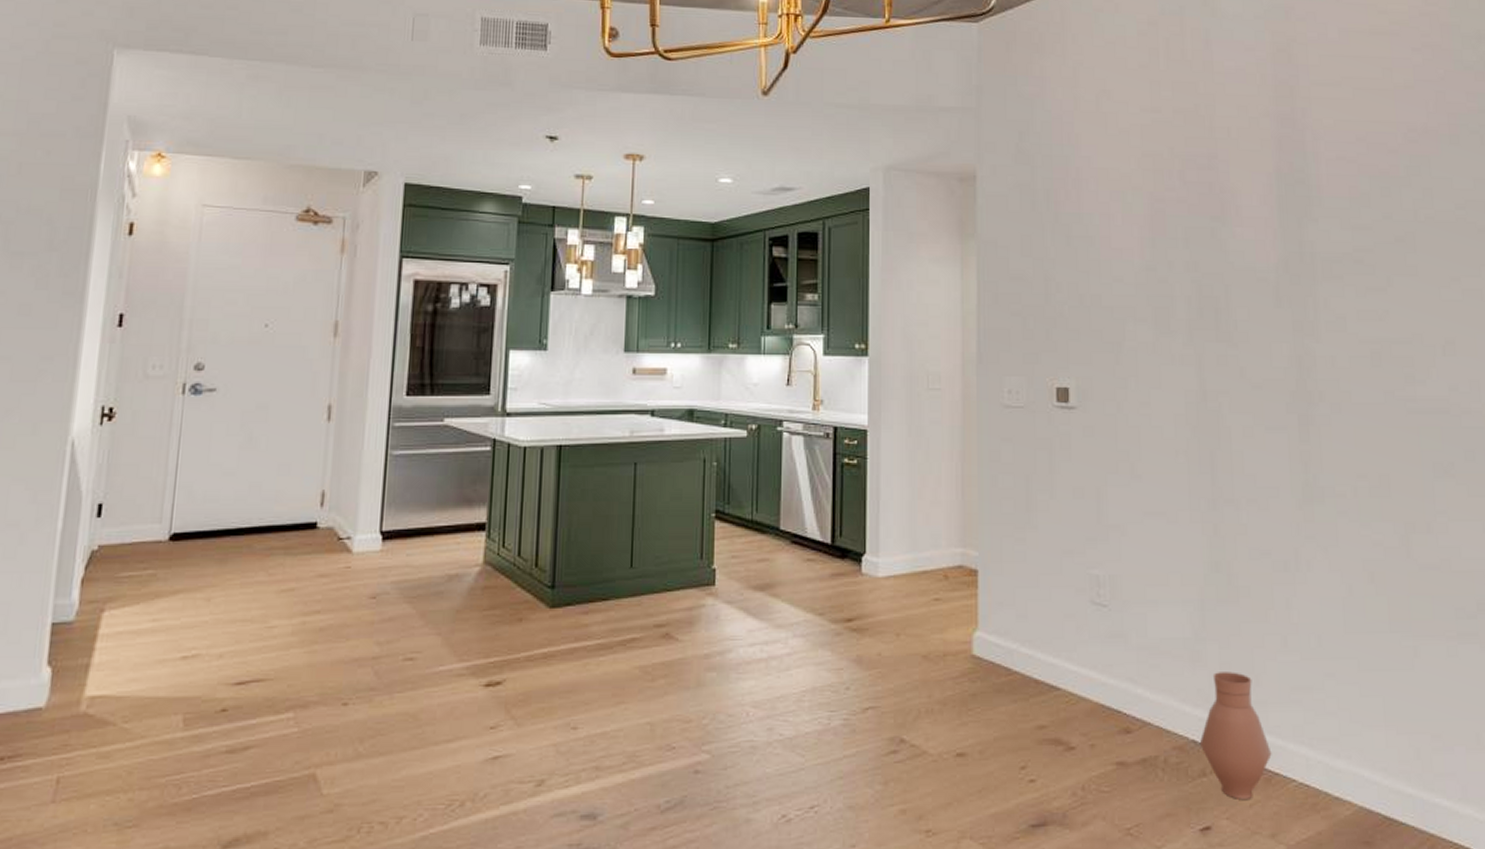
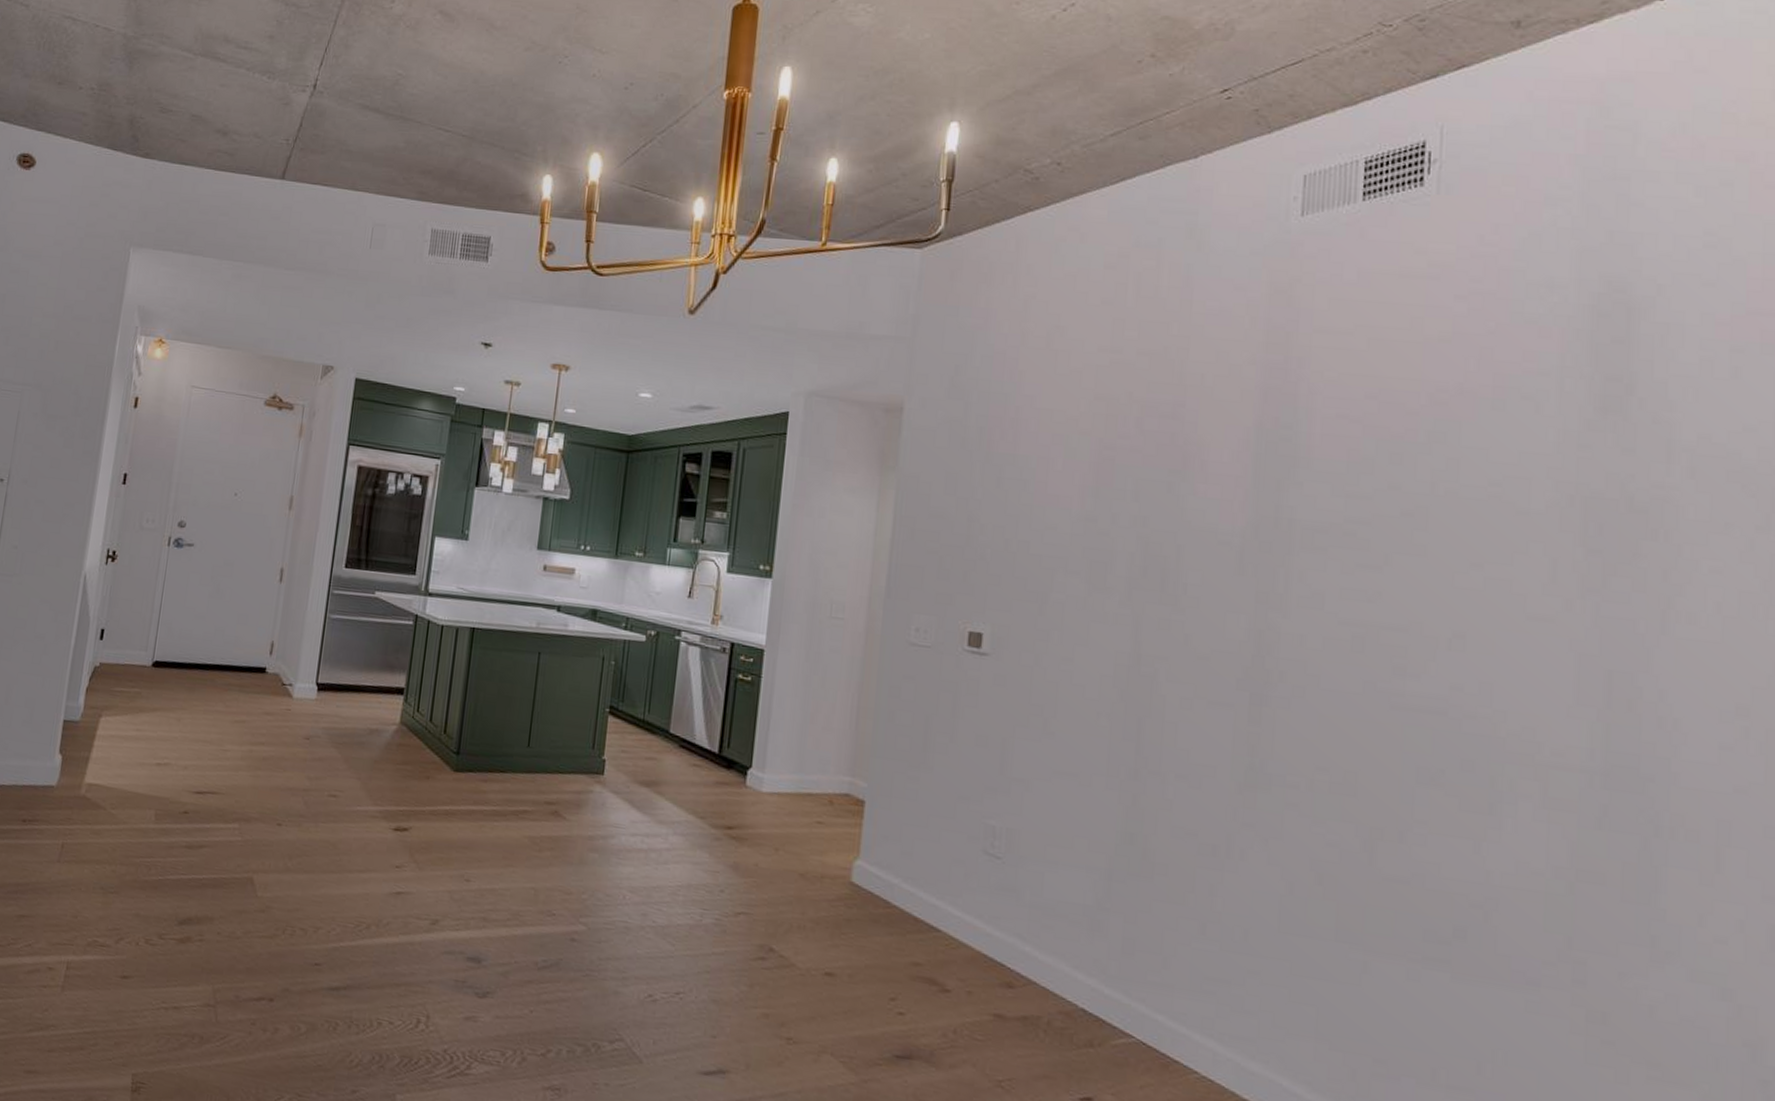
vase: present [1199,672,1272,801] -> none [1089,945,1173,1081]

